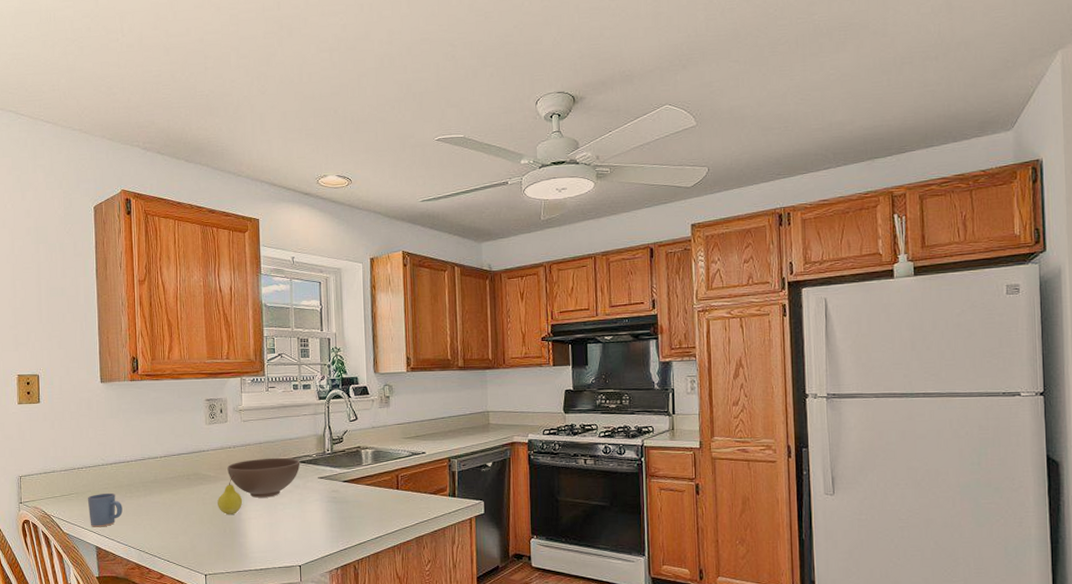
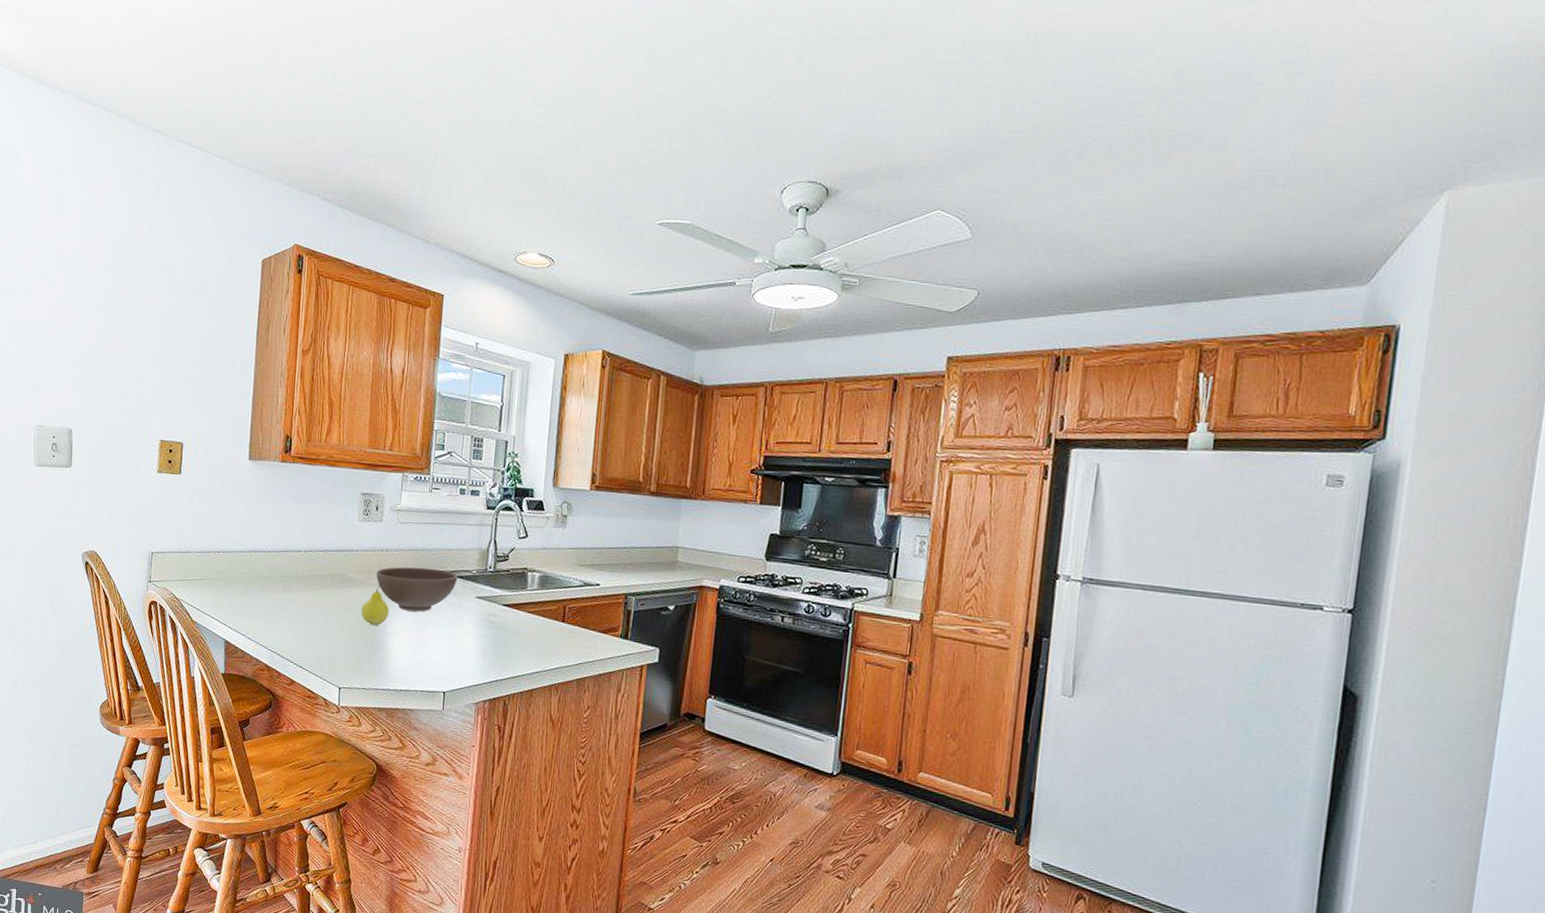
mug: present [87,492,123,527] -> none [221,583,258,620]

